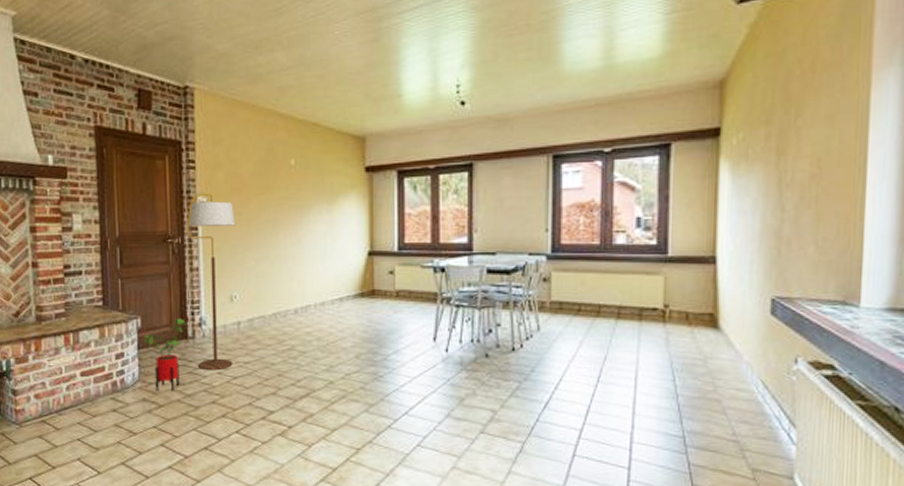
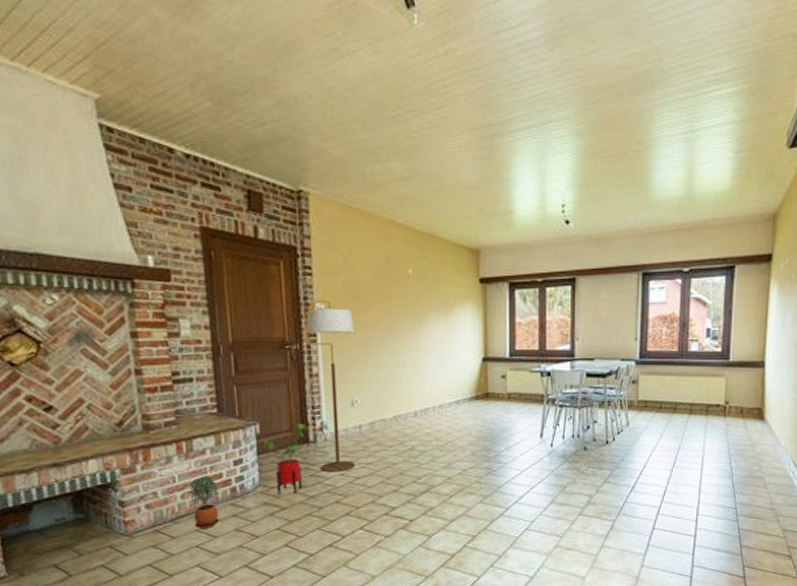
potted plant: none [74,369,102,423] -> present [190,476,221,529]

